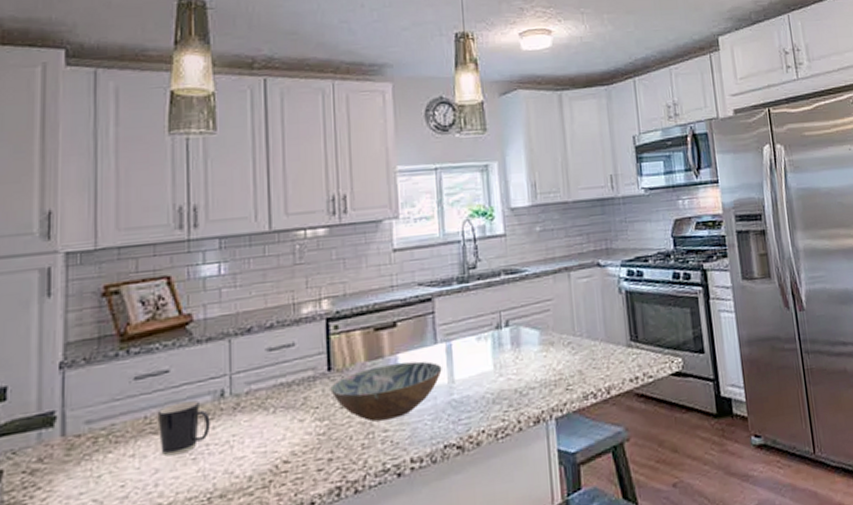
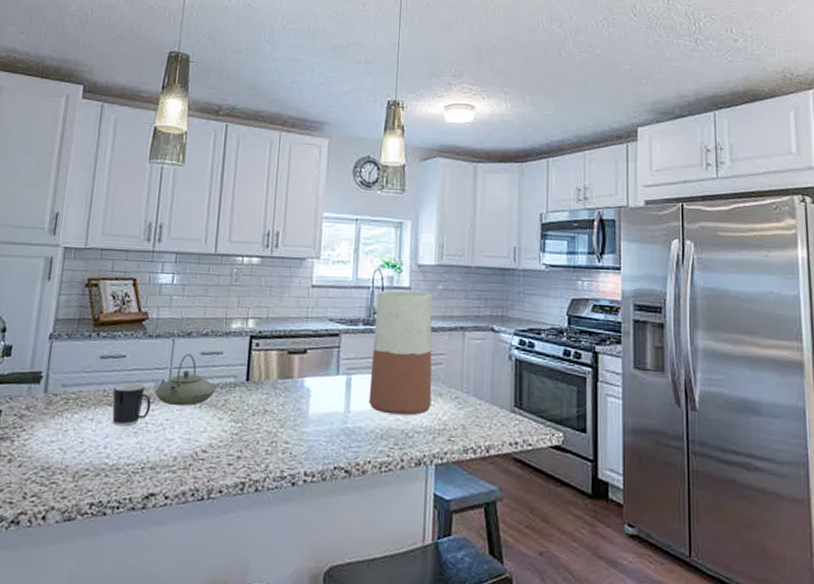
teapot: none [212,352,292,418] -> present [154,353,216,406]
bowl: present [330,361,442,422] -> none [246,385,341,434]
vase: none [470,237,544,376] -> present [368,290,432,416]

